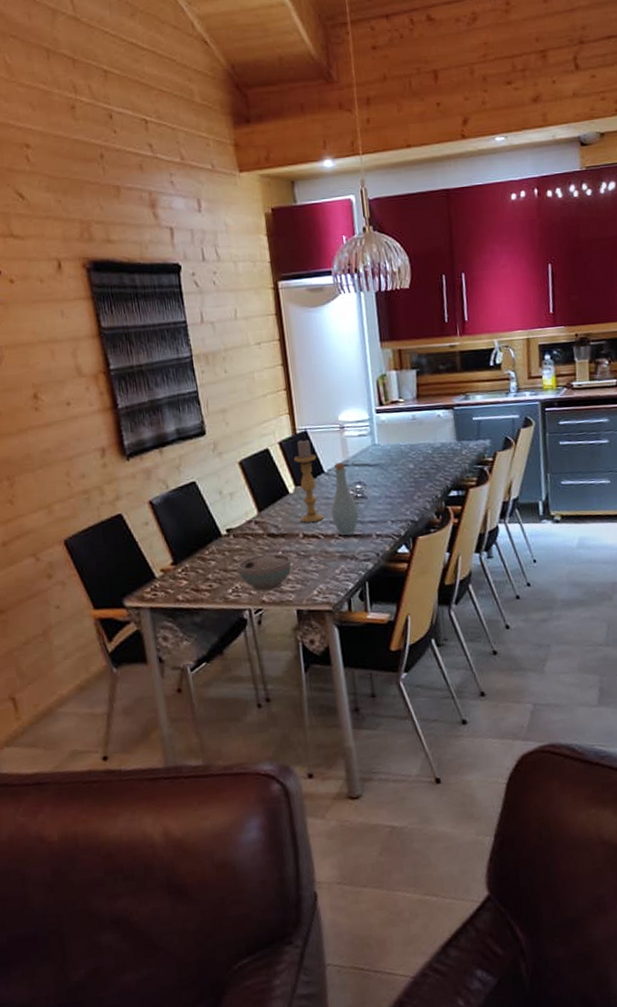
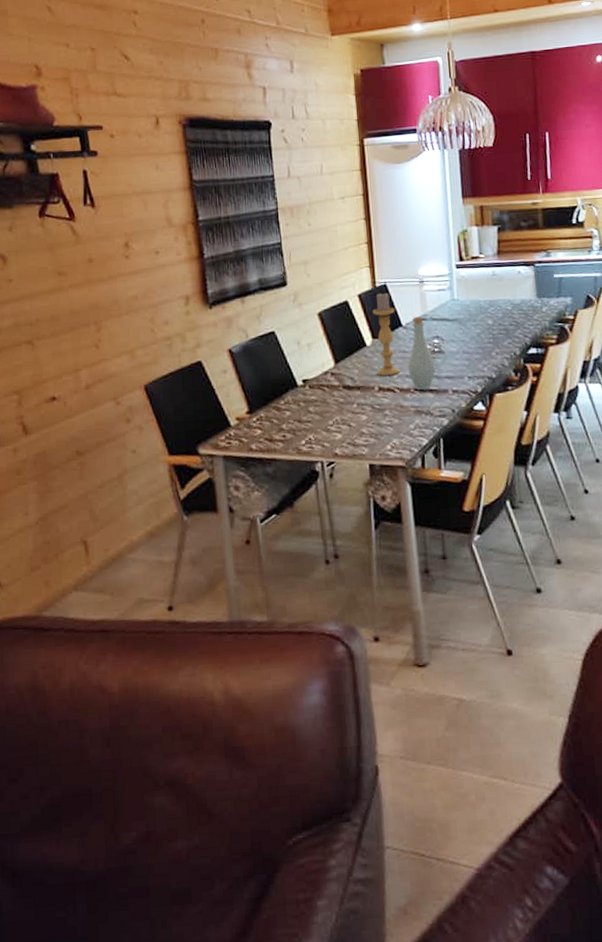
bowl: present [237,553,292,591] -> none [311,406,366,444]

